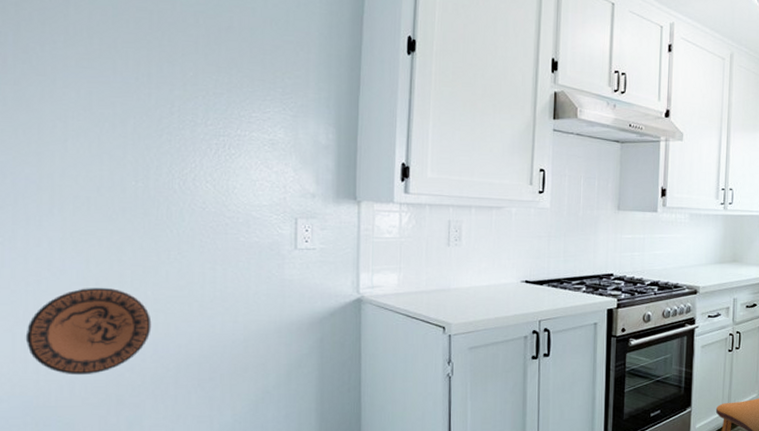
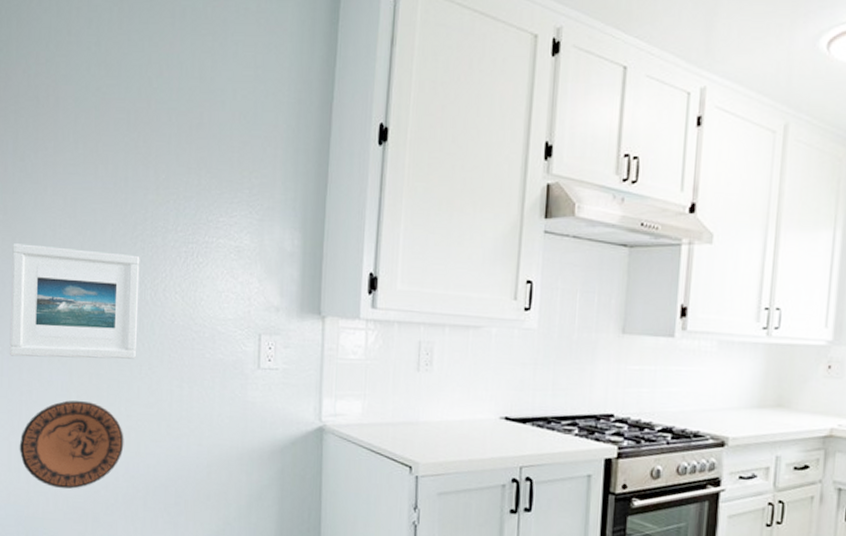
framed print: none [11,134,167,247] -> present [9,243,140,359]

